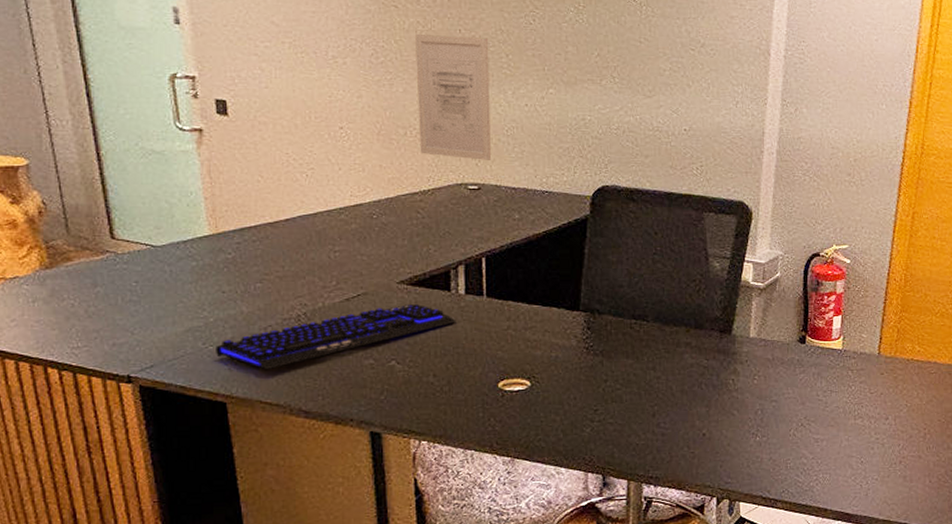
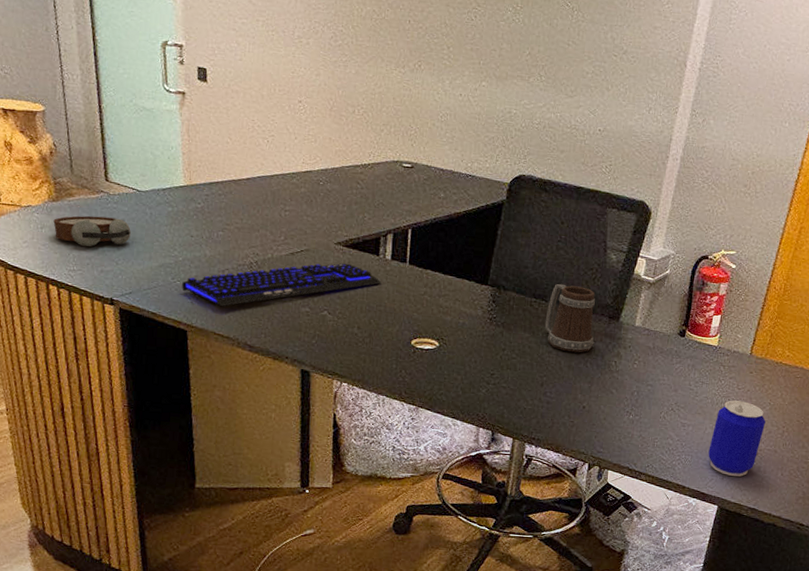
alarm clock: none [48,280,147,318] -> present [53,215,131,247]
wall art: present [415,33,491,160] -> none [364,21,434,142]
mug: none [649,300,706,375] -> present [544,283,596,353]
beer can: none [847,406,905,490] -> present [708,400,766,477]

